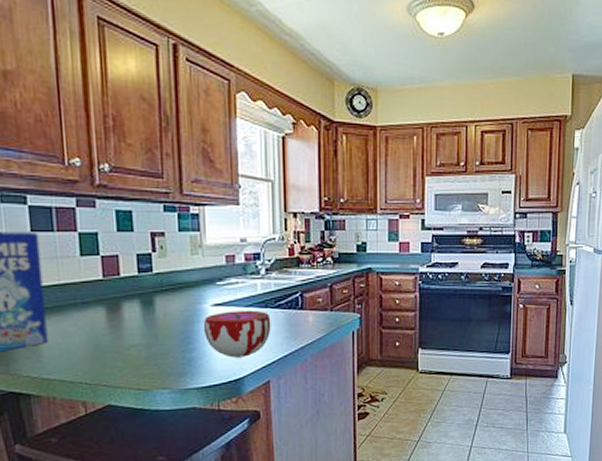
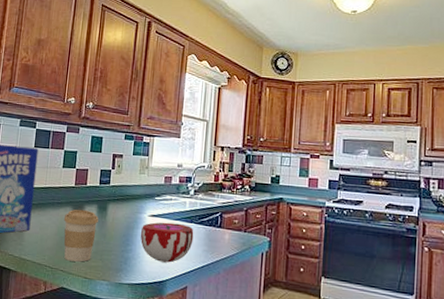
coffee cup: none [94,307,145,373] -> present [63,209,99,262]

